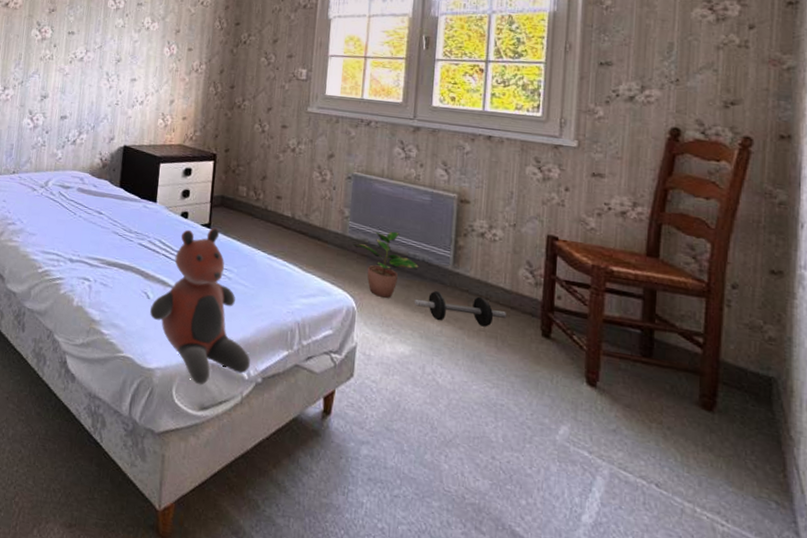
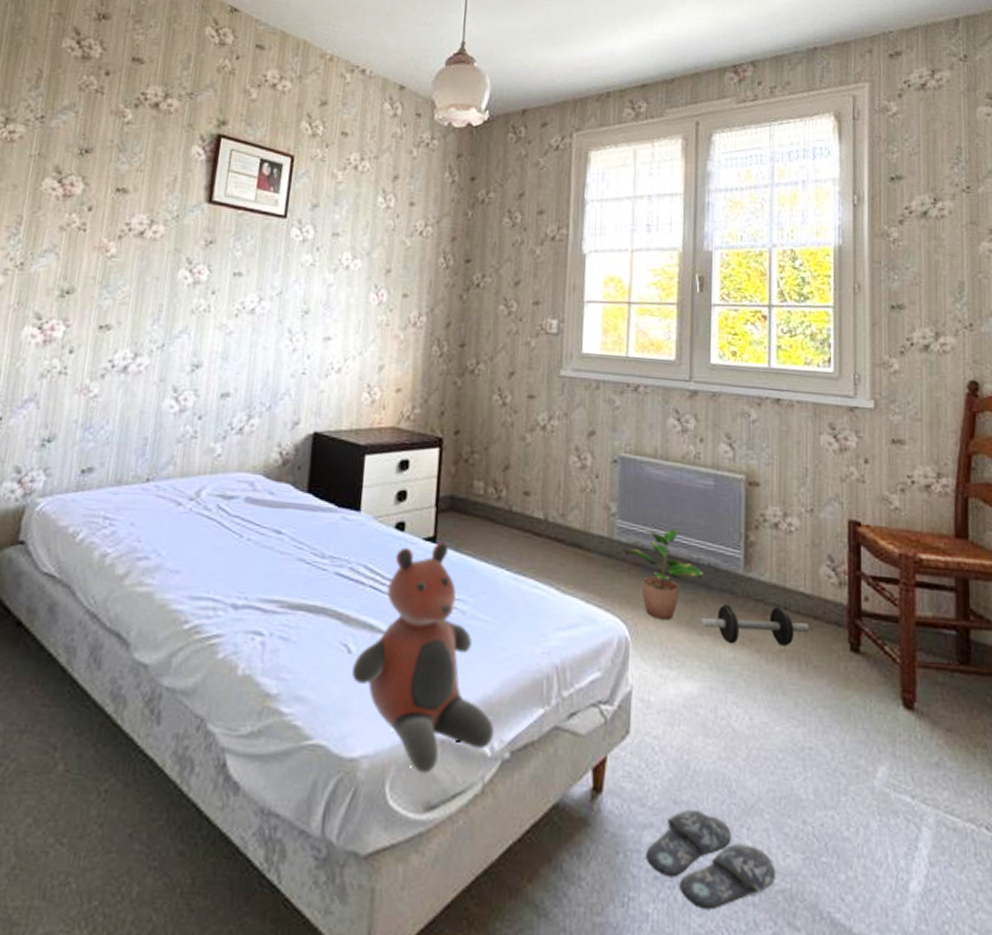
slippers: none [363,435,468,508] -> present [647,809,776,909]

